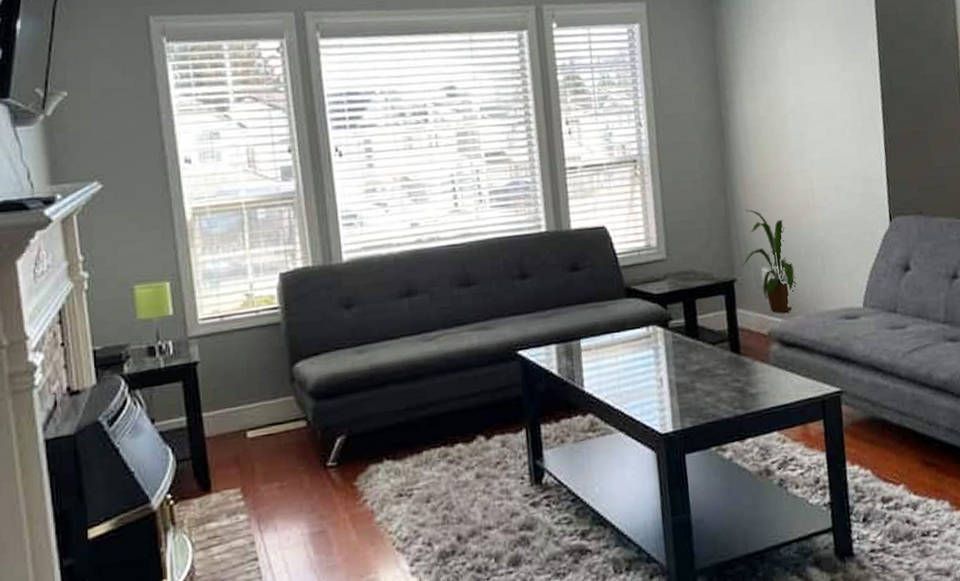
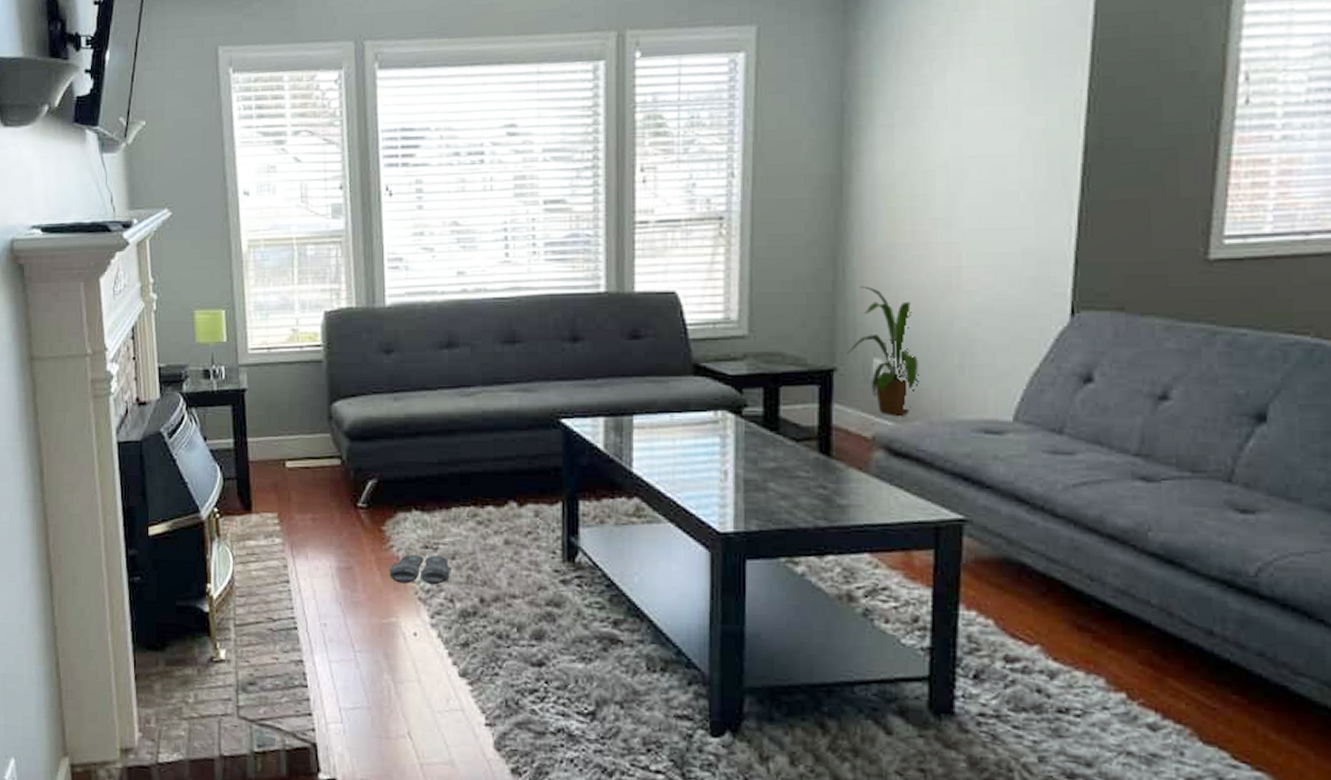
slippers: none [364,501,428,537] -> present [389,554,453,585]

